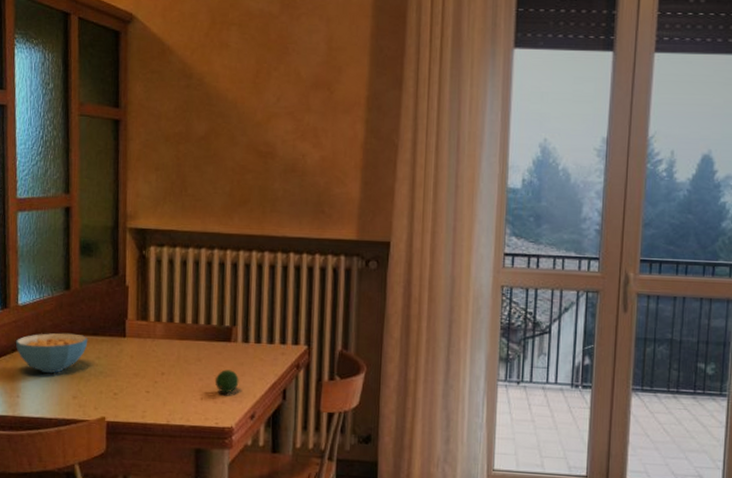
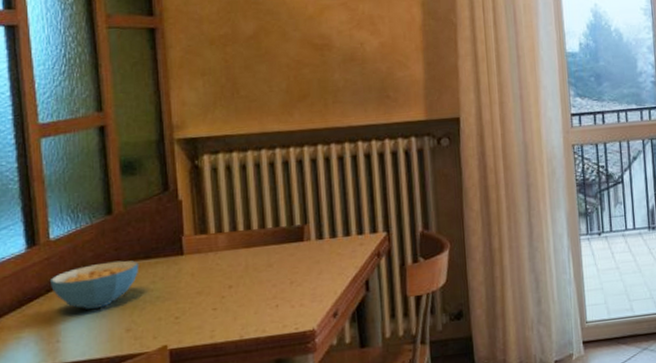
fruit: present [216,369,239,394] -> none [291,270,317,296]

